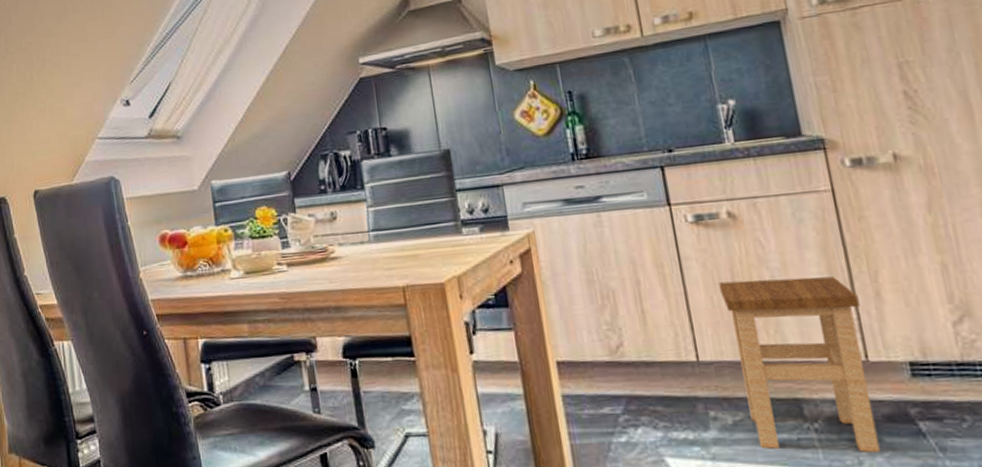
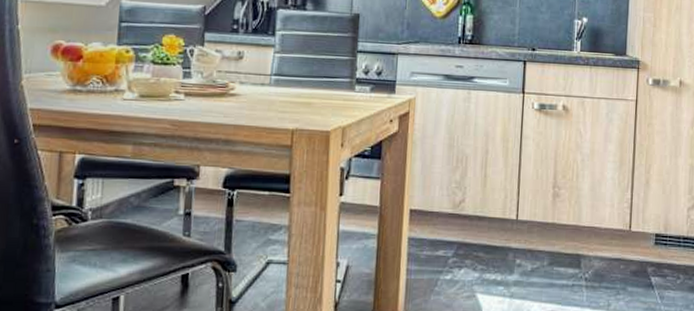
stool: present [718,276,881,453] -> none [544,160,635,298]

